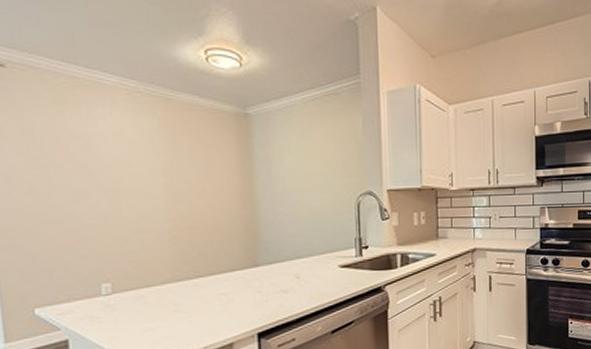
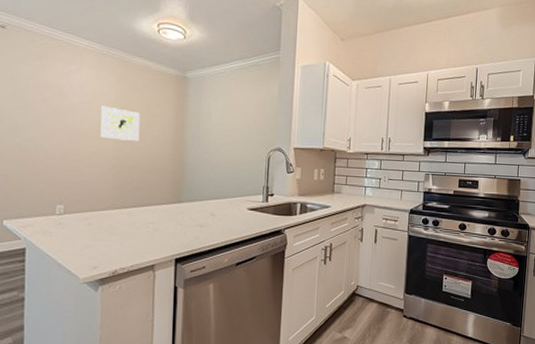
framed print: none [144,157,198,198] -> present [100,106,140,141]

